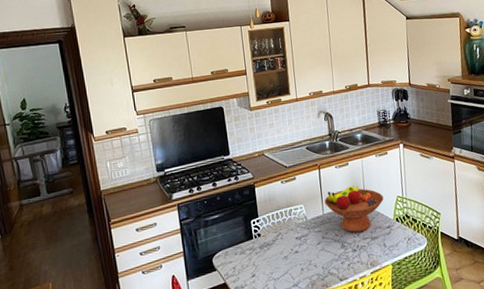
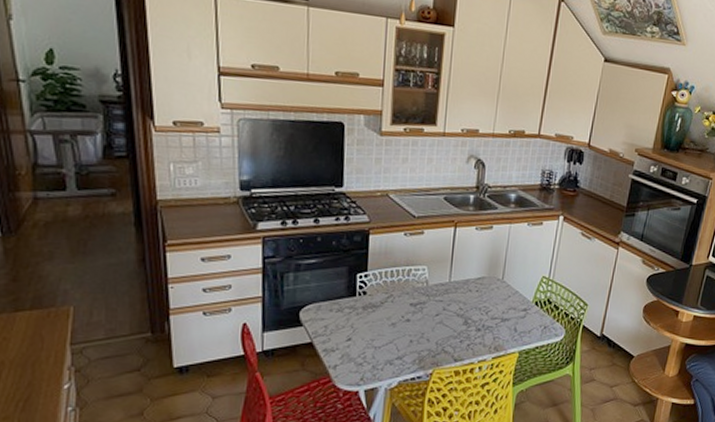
fruit bowl: present [324,185,384,233] -> none [454,253,526,310]

